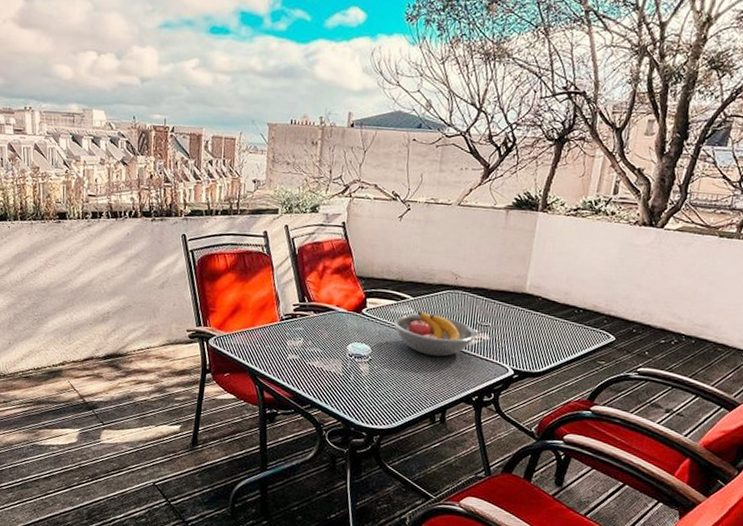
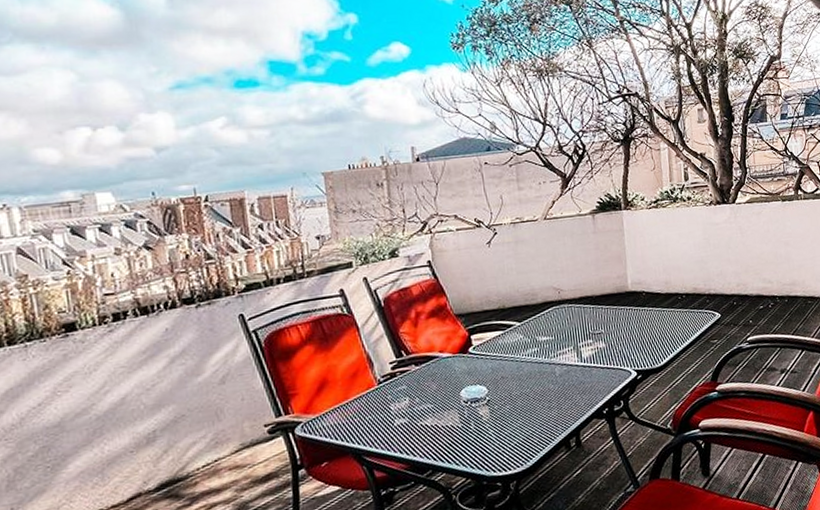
fruit bowl: present [394,311,477,357] -> none [505,334,593,379]

